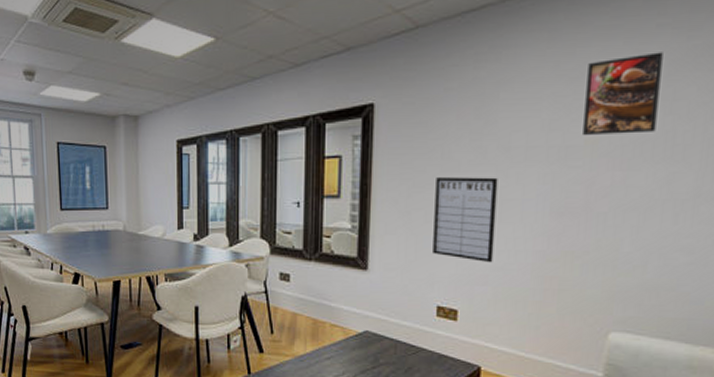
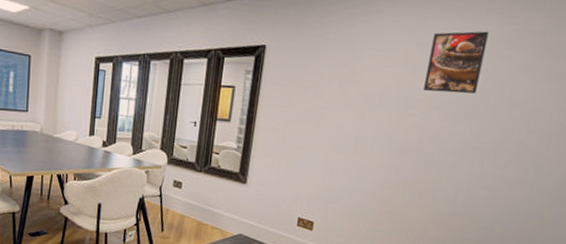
writing board: present [433,177,498,263] -> none [299,113,356,186]

